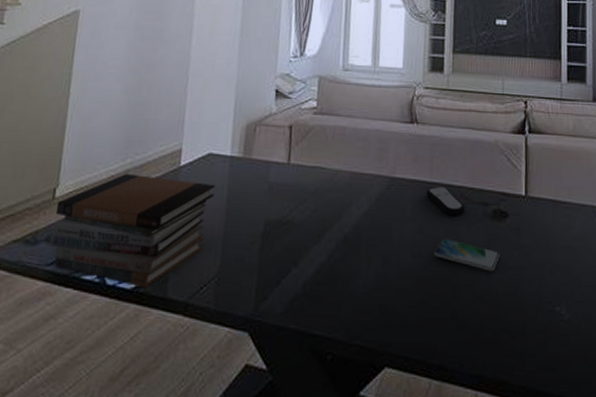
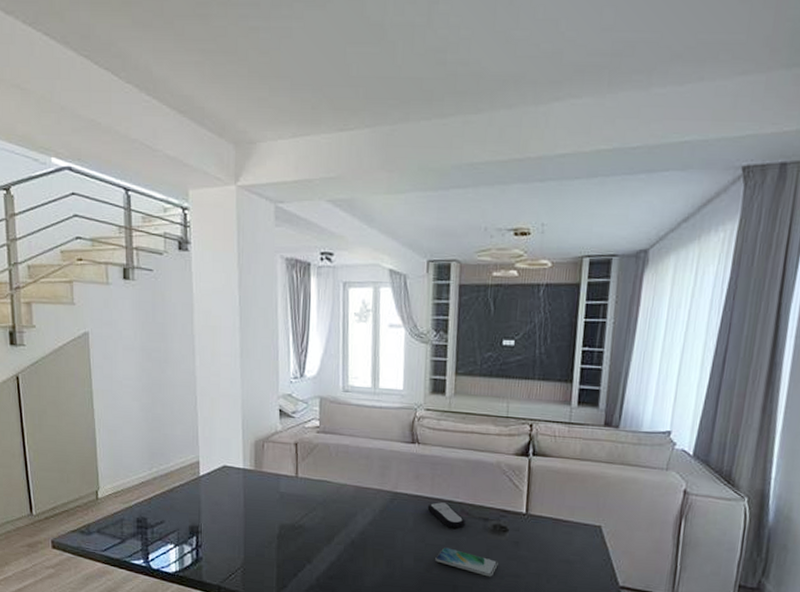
book stack: present [49,174,215,289] -> none [101,481,233,573]

